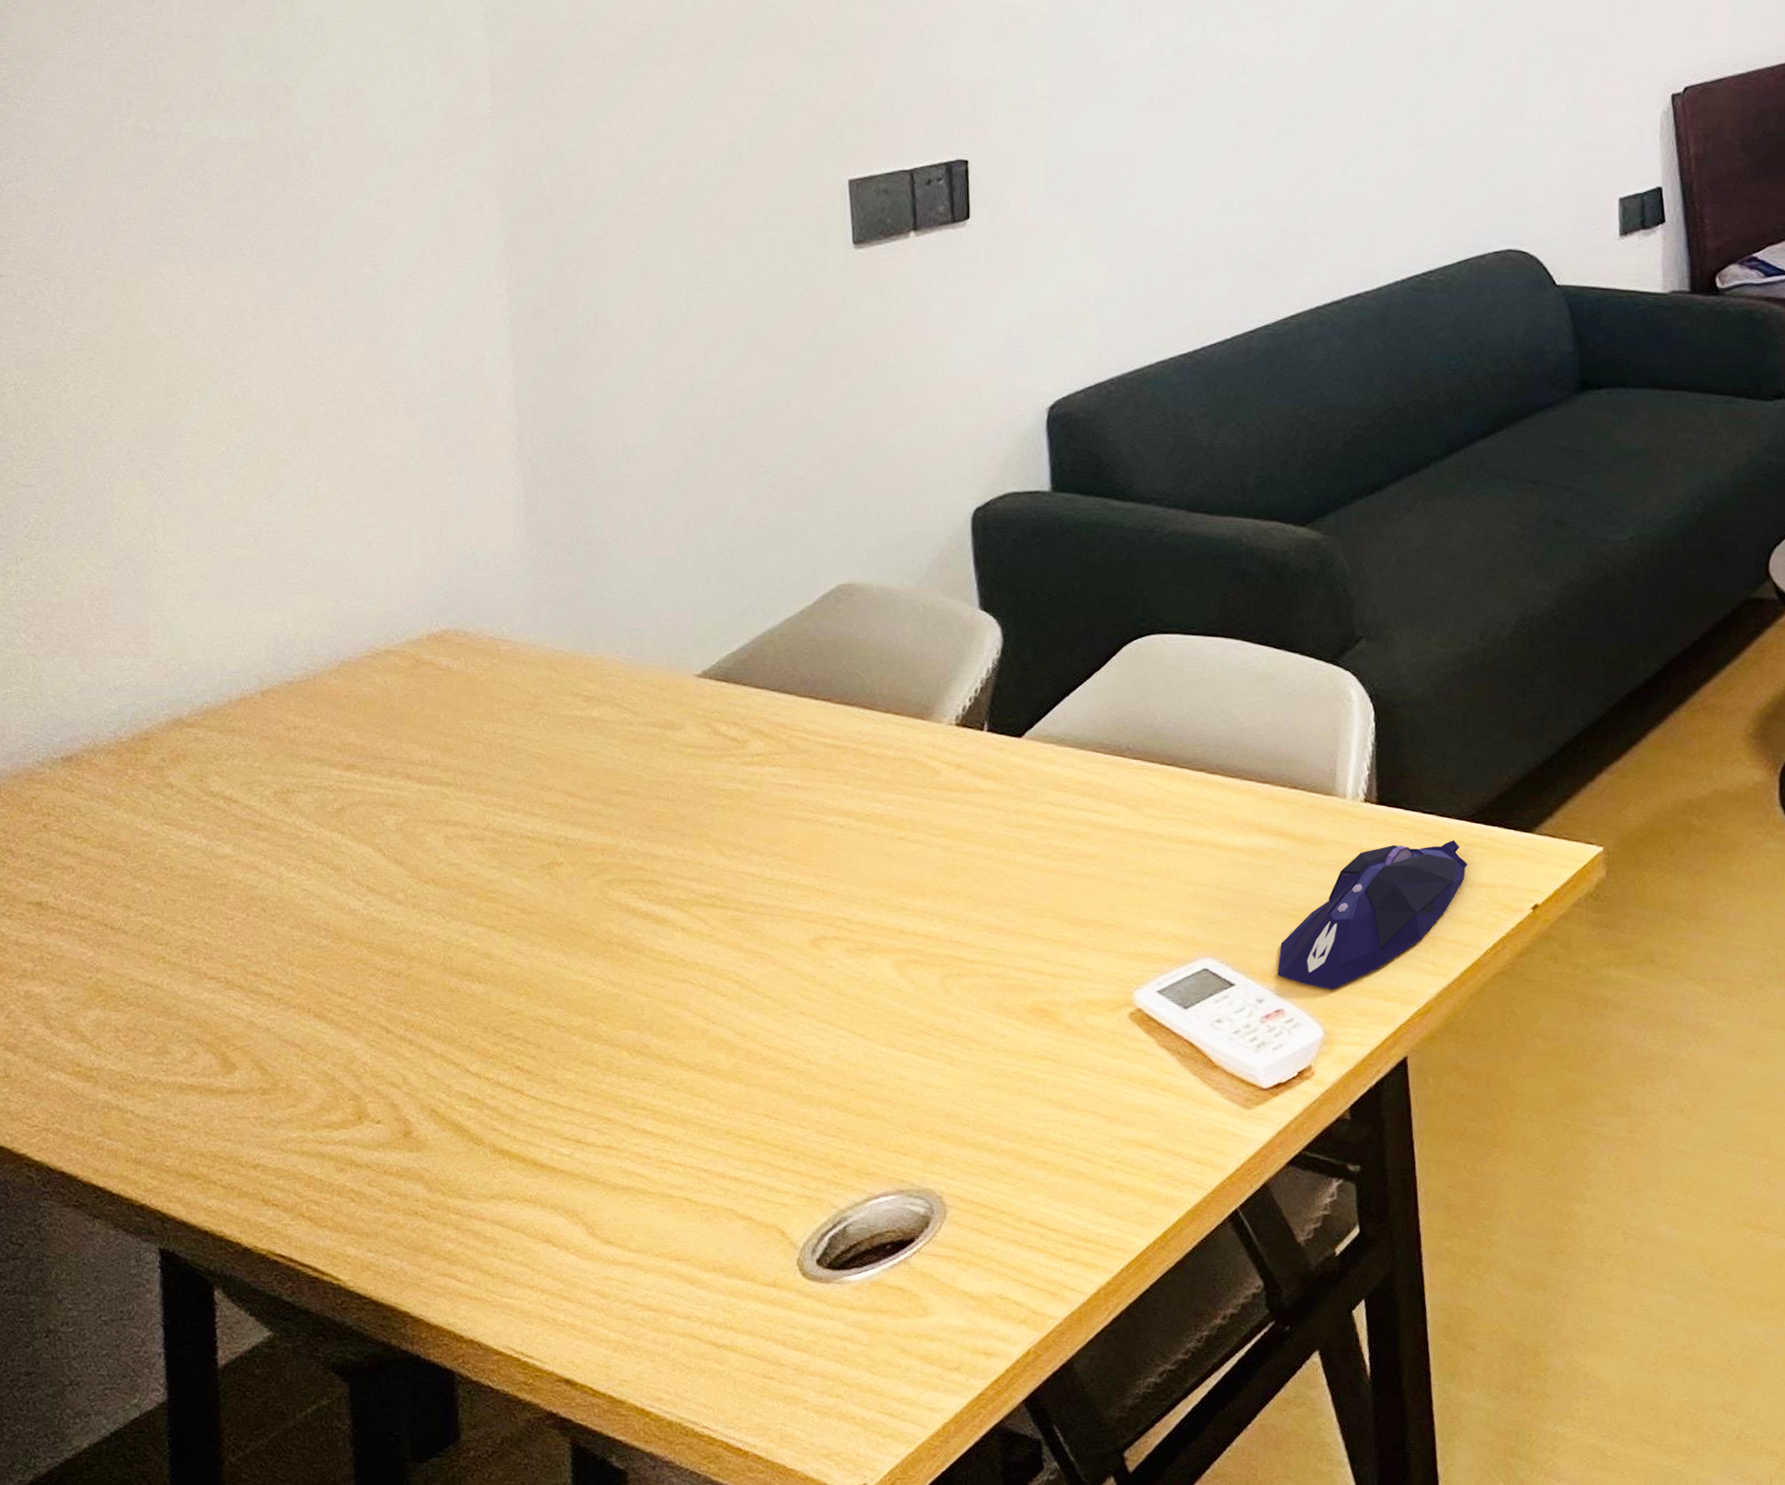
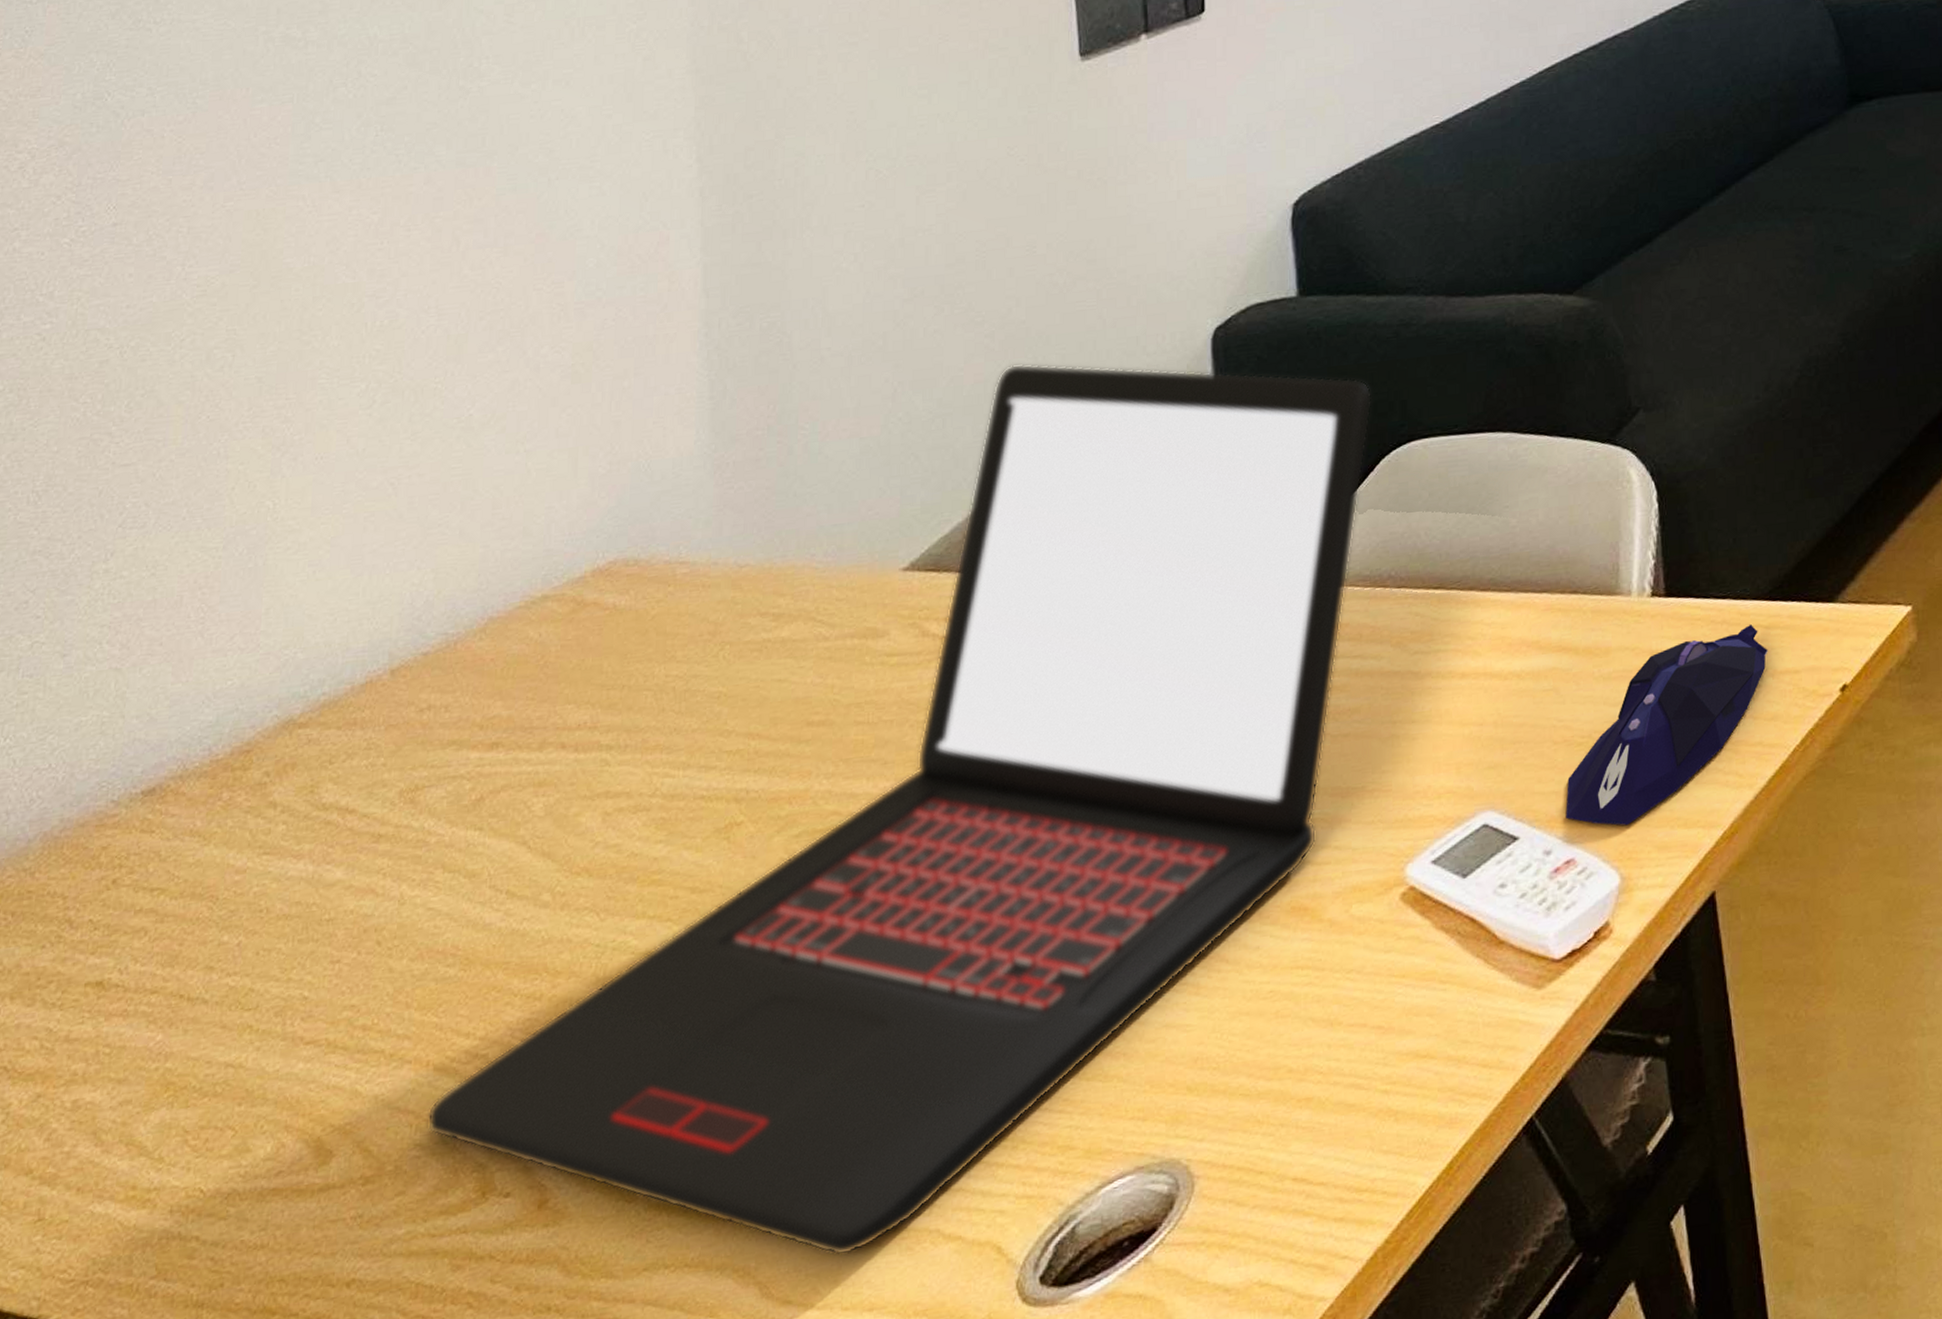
laptop: none [311,514,1117,1216] -> present [427,363,1372,1256]

